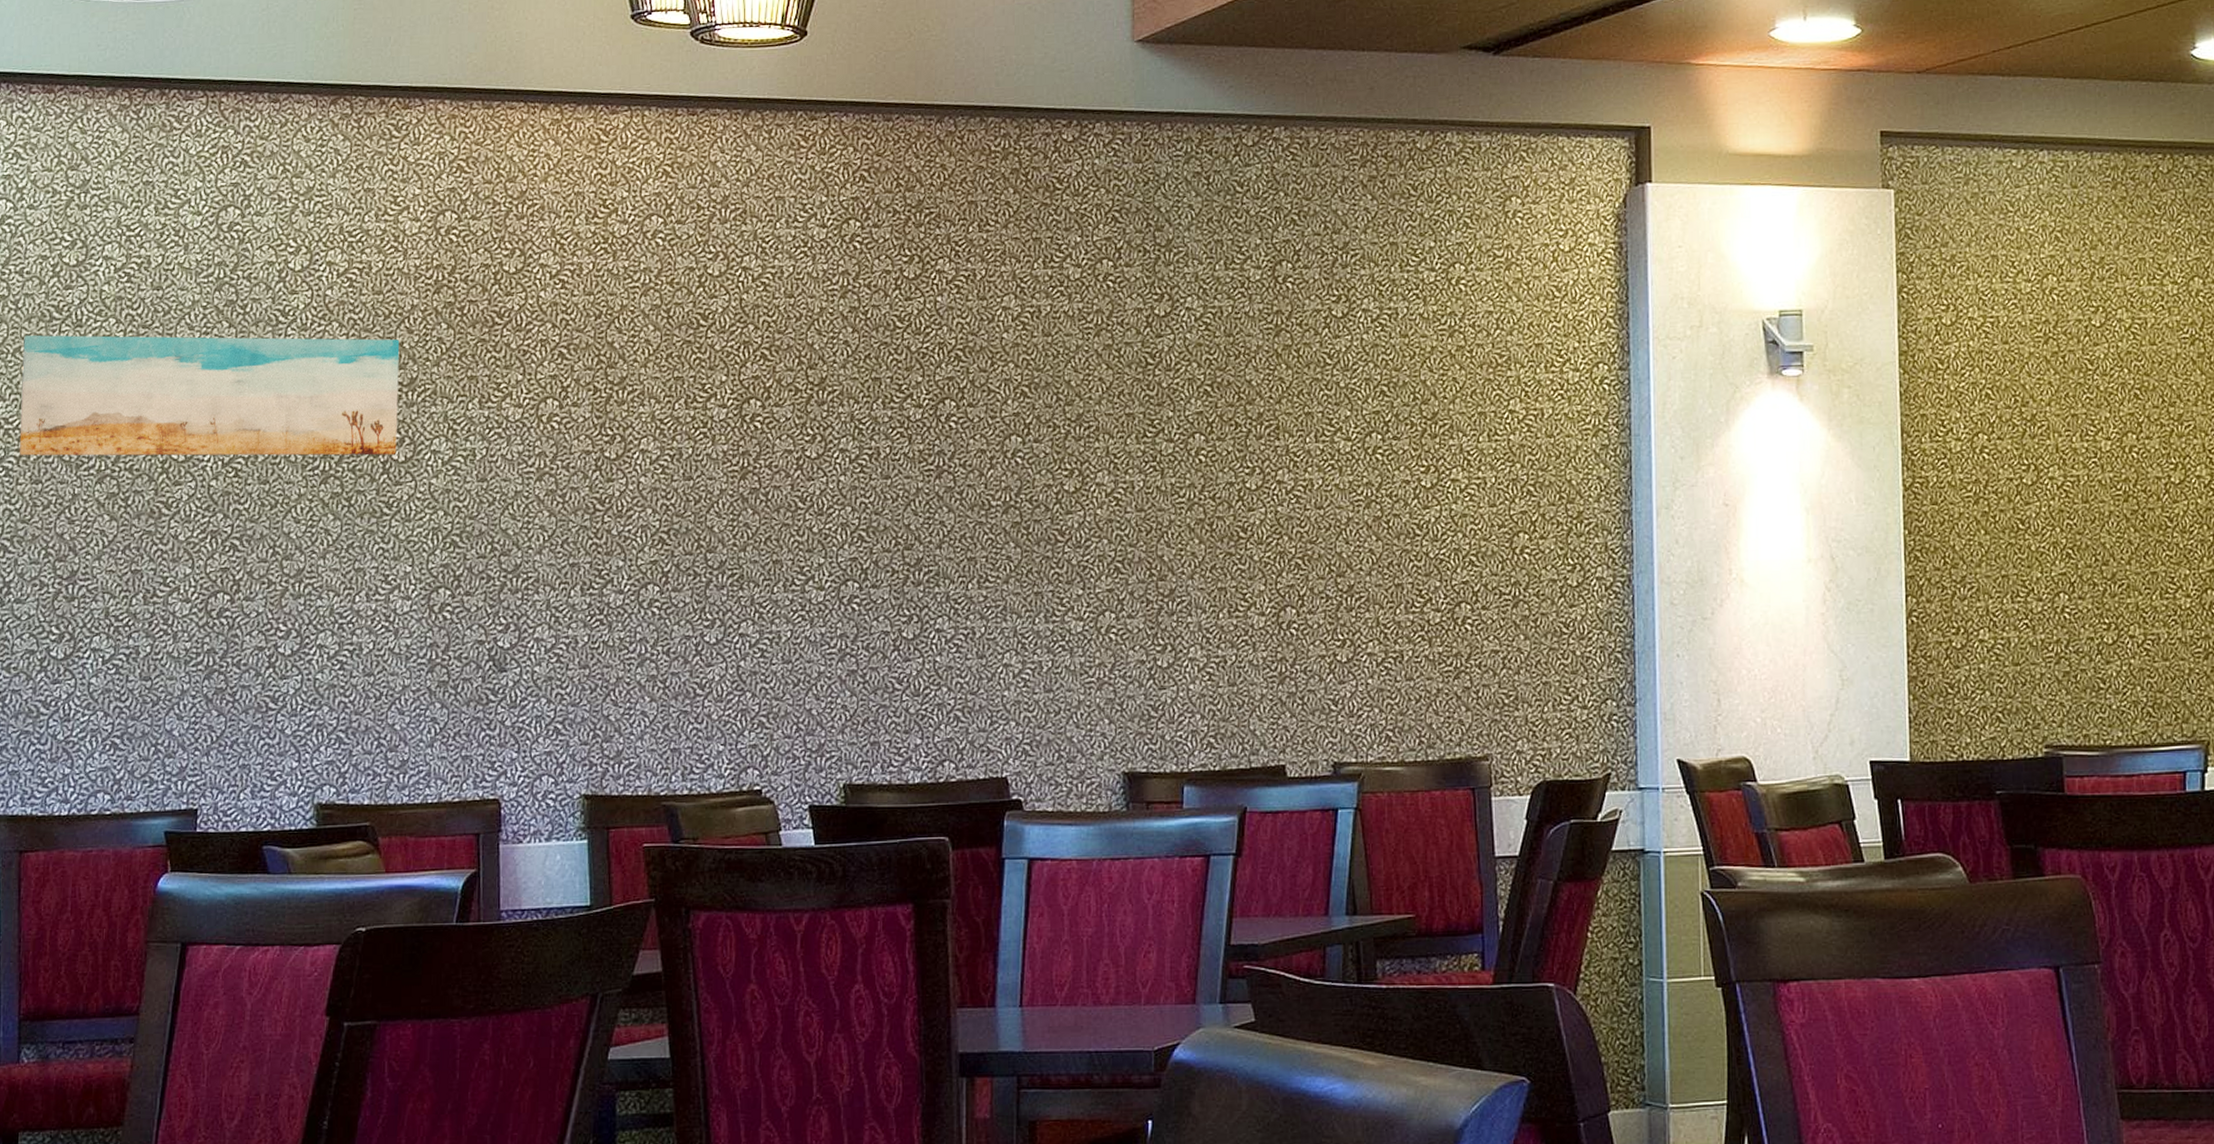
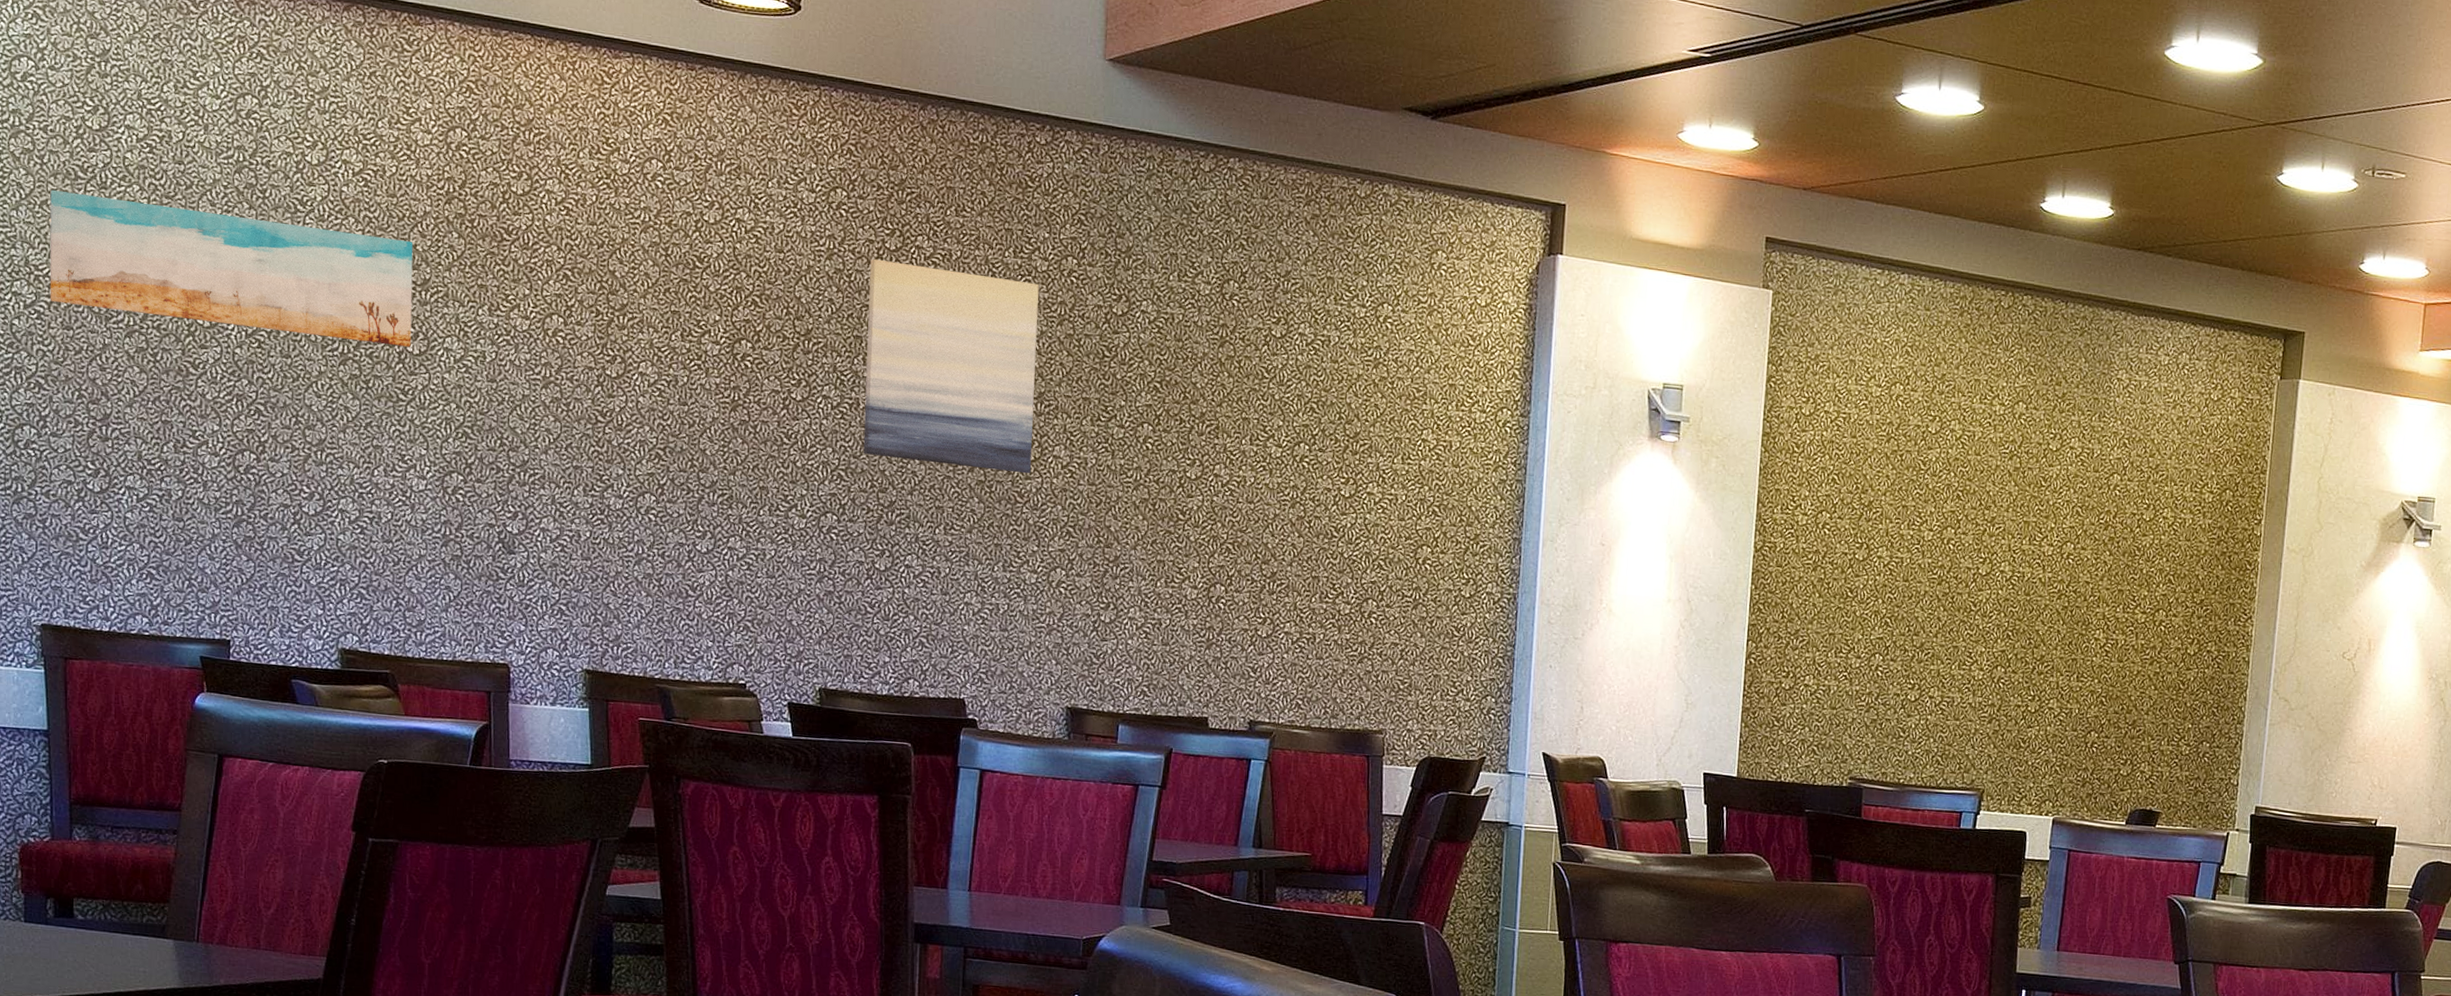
wall art: none [886,290,1072,510] -> present [863,259,1039,474]

